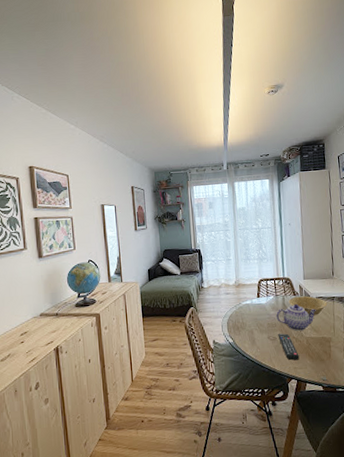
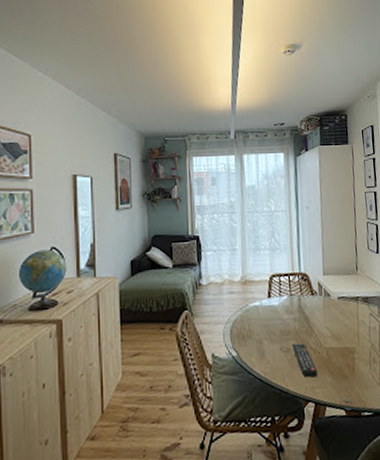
teapot: present [276,303,317,331] -> none [290,305,339,340]
bowl: present [288,296,328,316] -> none [305,295,351,320]

